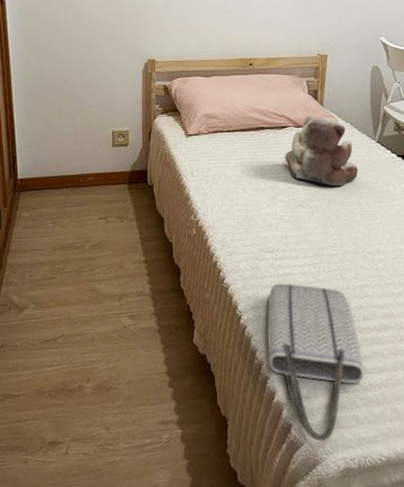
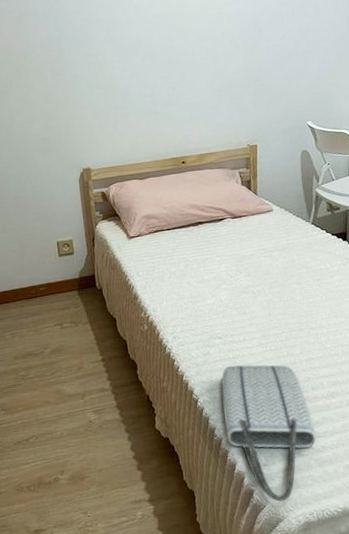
teddy bear: present [285,114,358,187] -> none [225,204,296,270]

